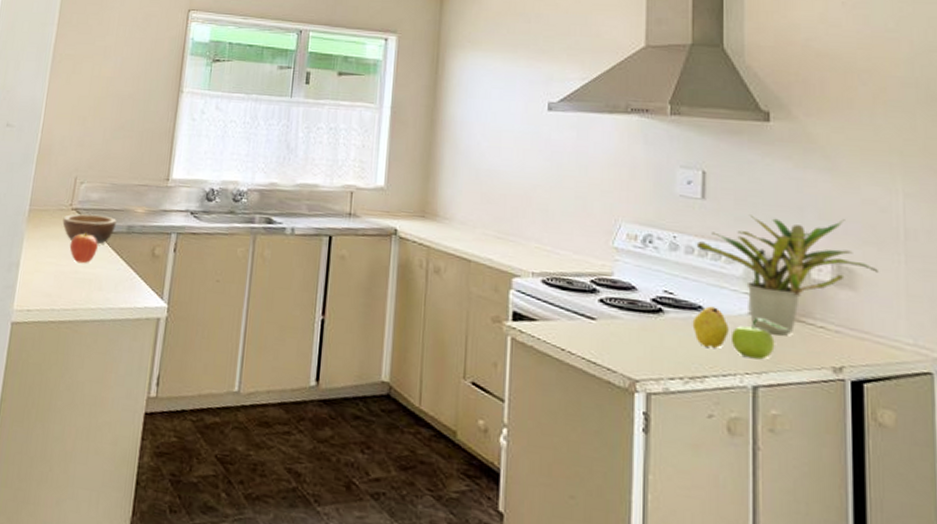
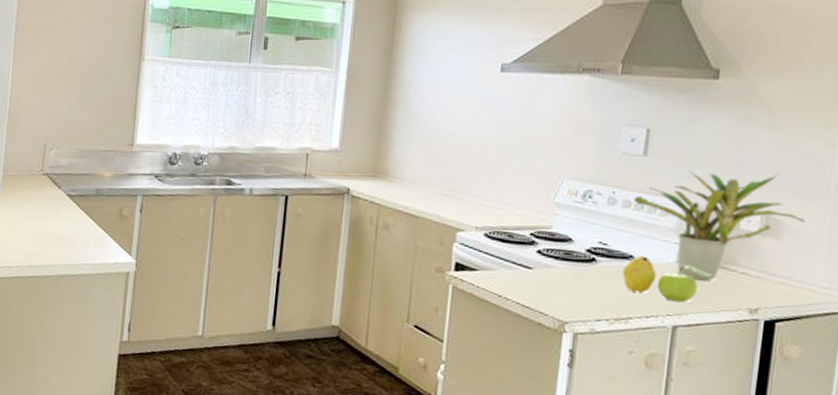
bowl: present [62,214,117,244] -> none [35,178,85,206]
fruit: present [69,232,98,264] -> none [43,196,69,225]

